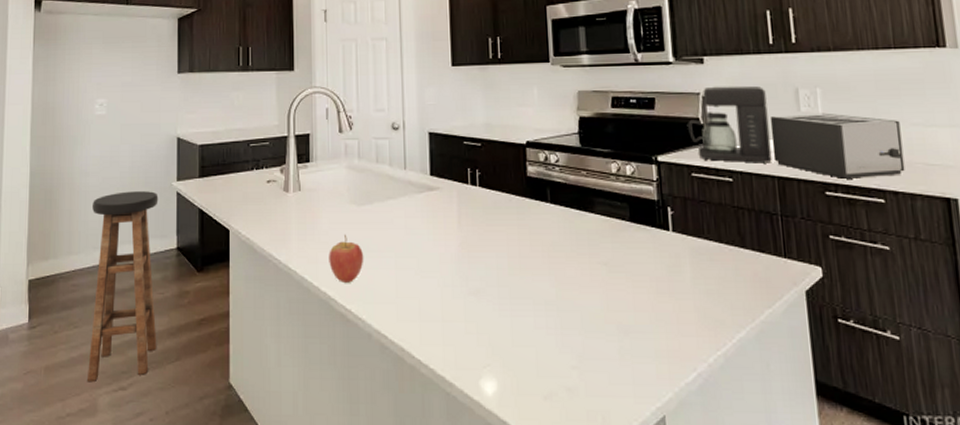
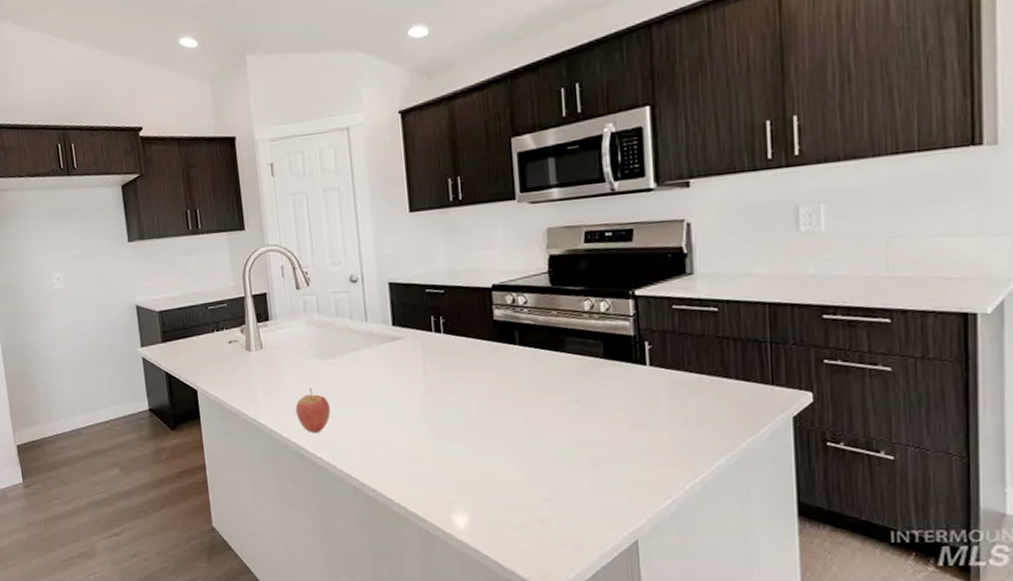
bar stool: present [87,191,159,383] -> none [64,358,142,531]
coffee maker: present [688,85,772,163] -> none [669,207,764,291]
toaster: present [770,113,905,179] -> none [763,230,918,300]

